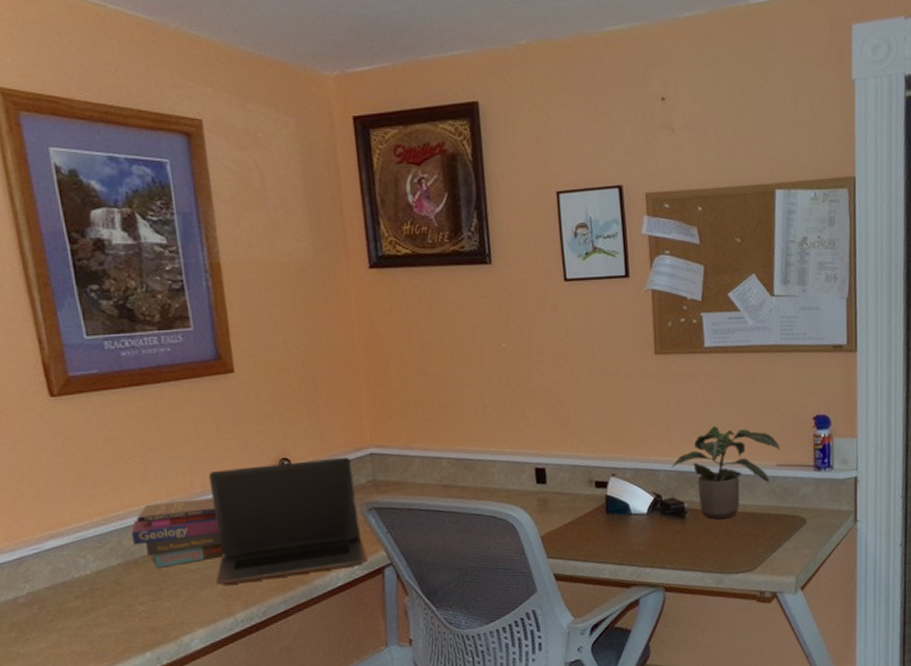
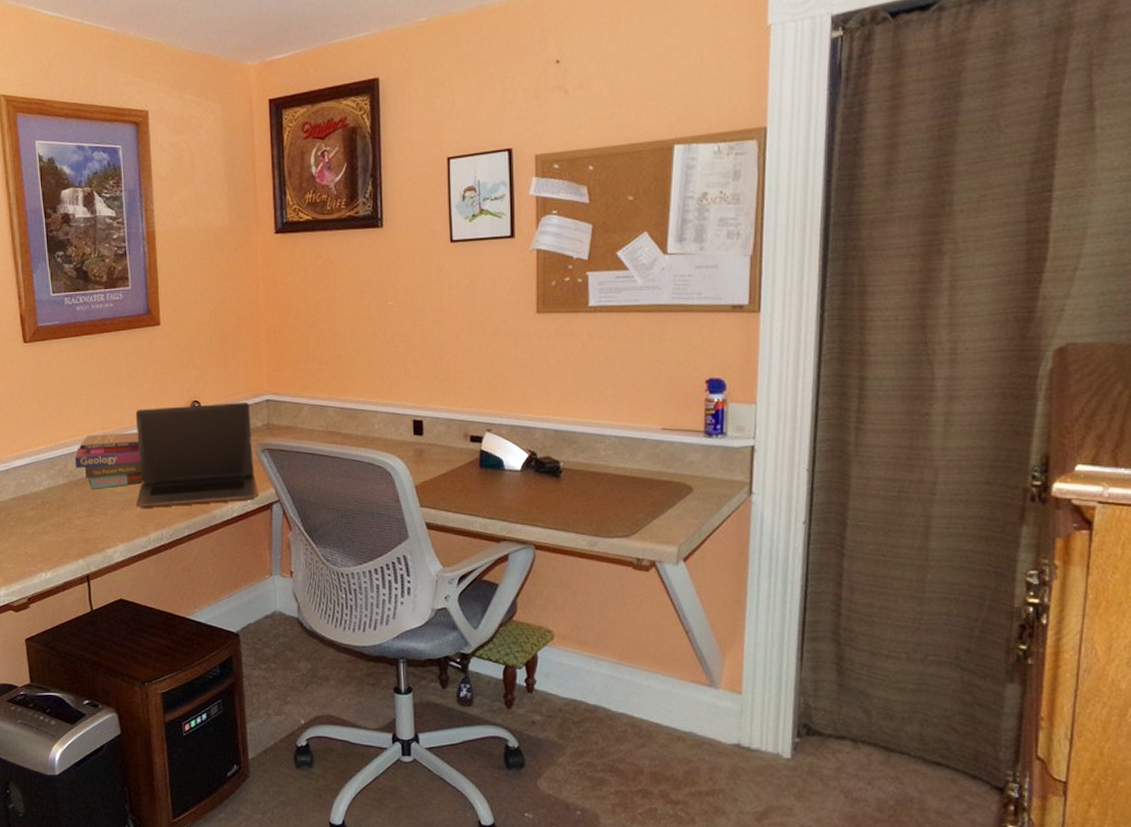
potted plant: present [671,426,781,519] -> none [548,386,667,481]

